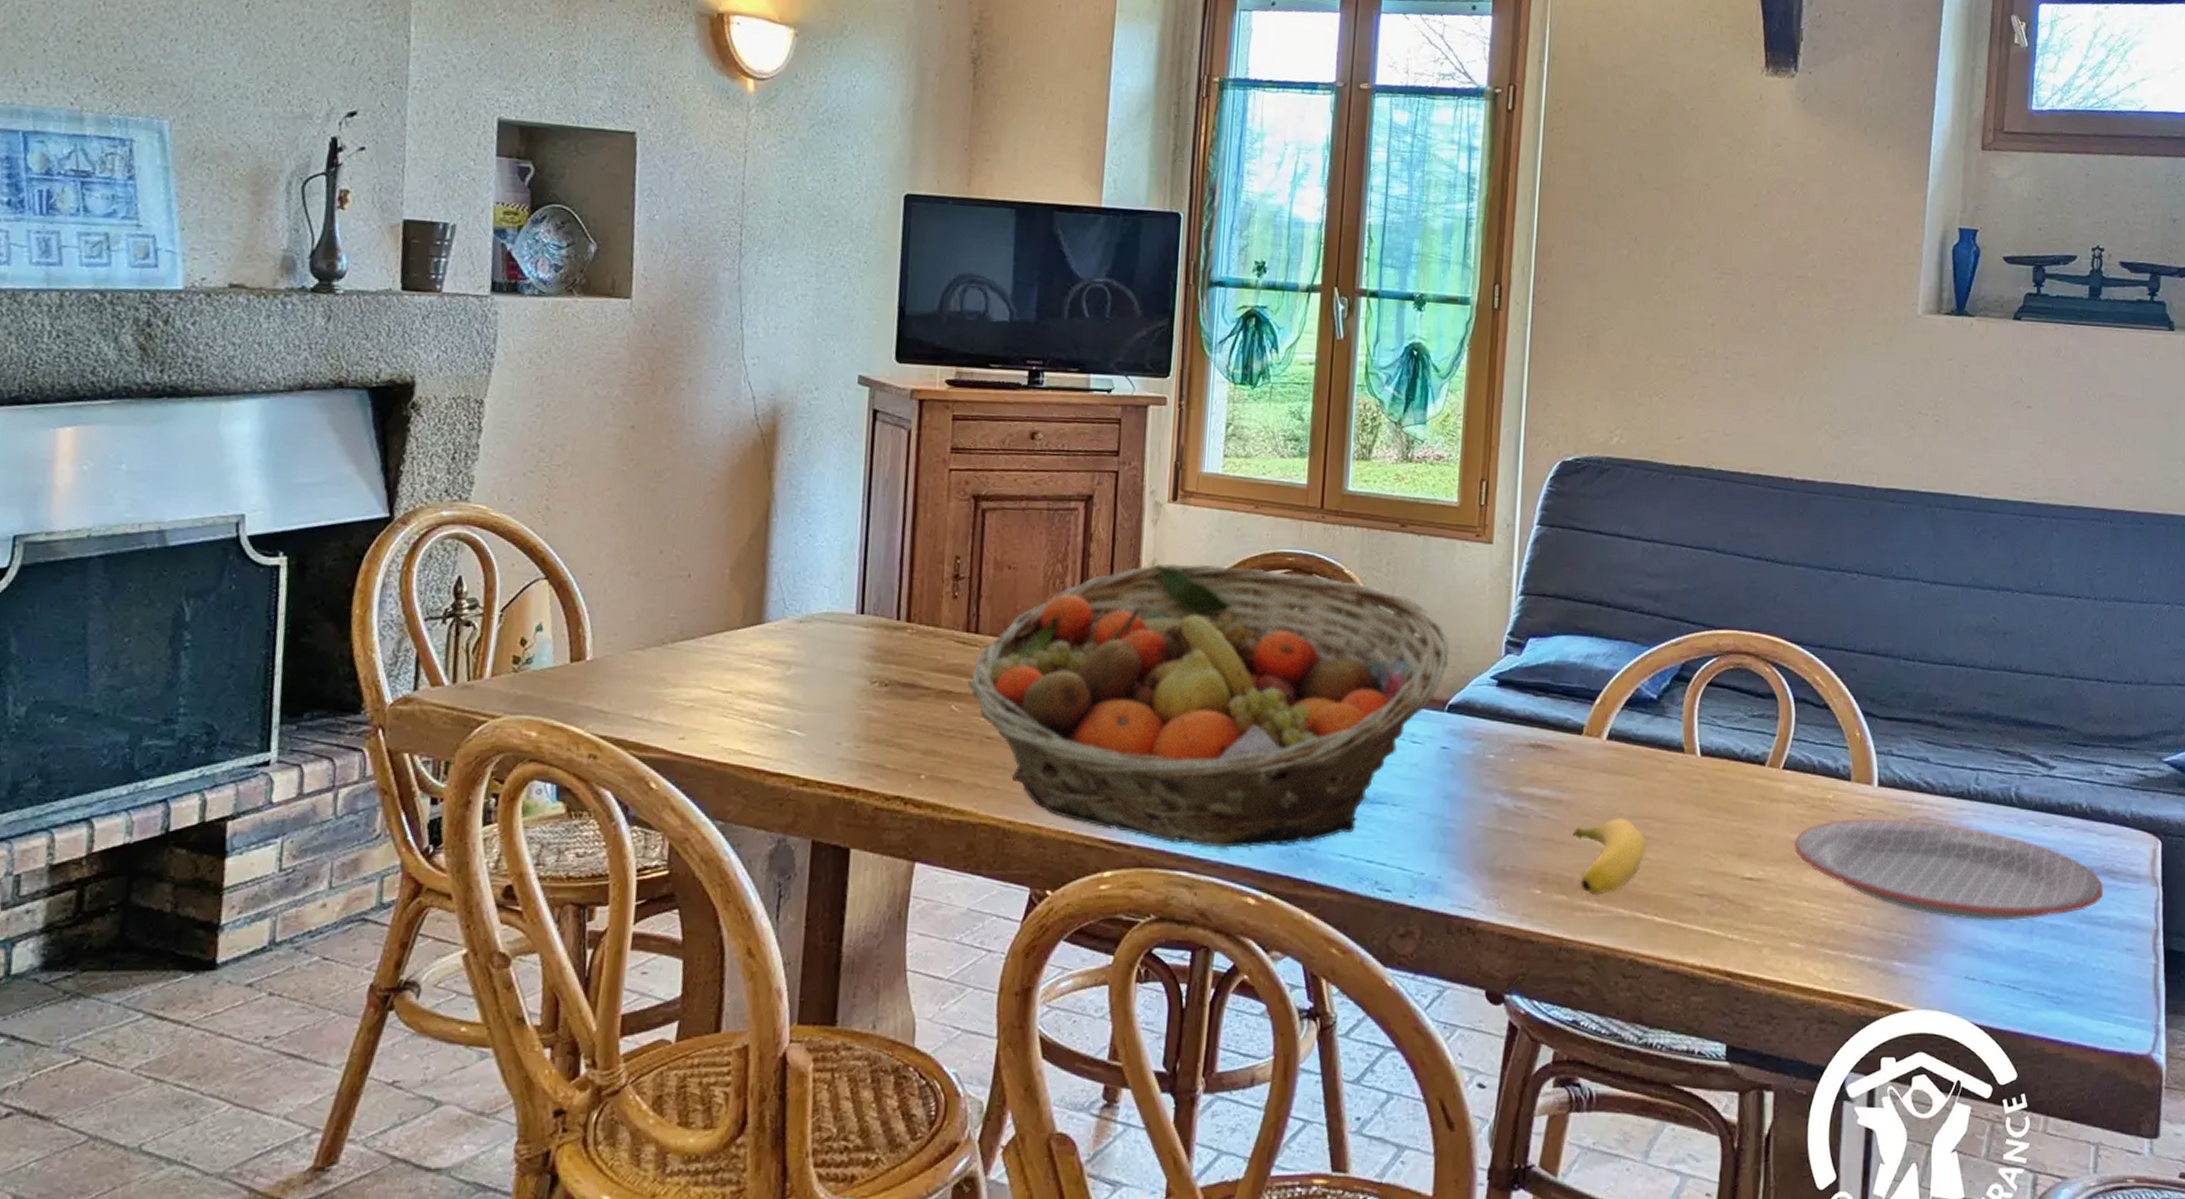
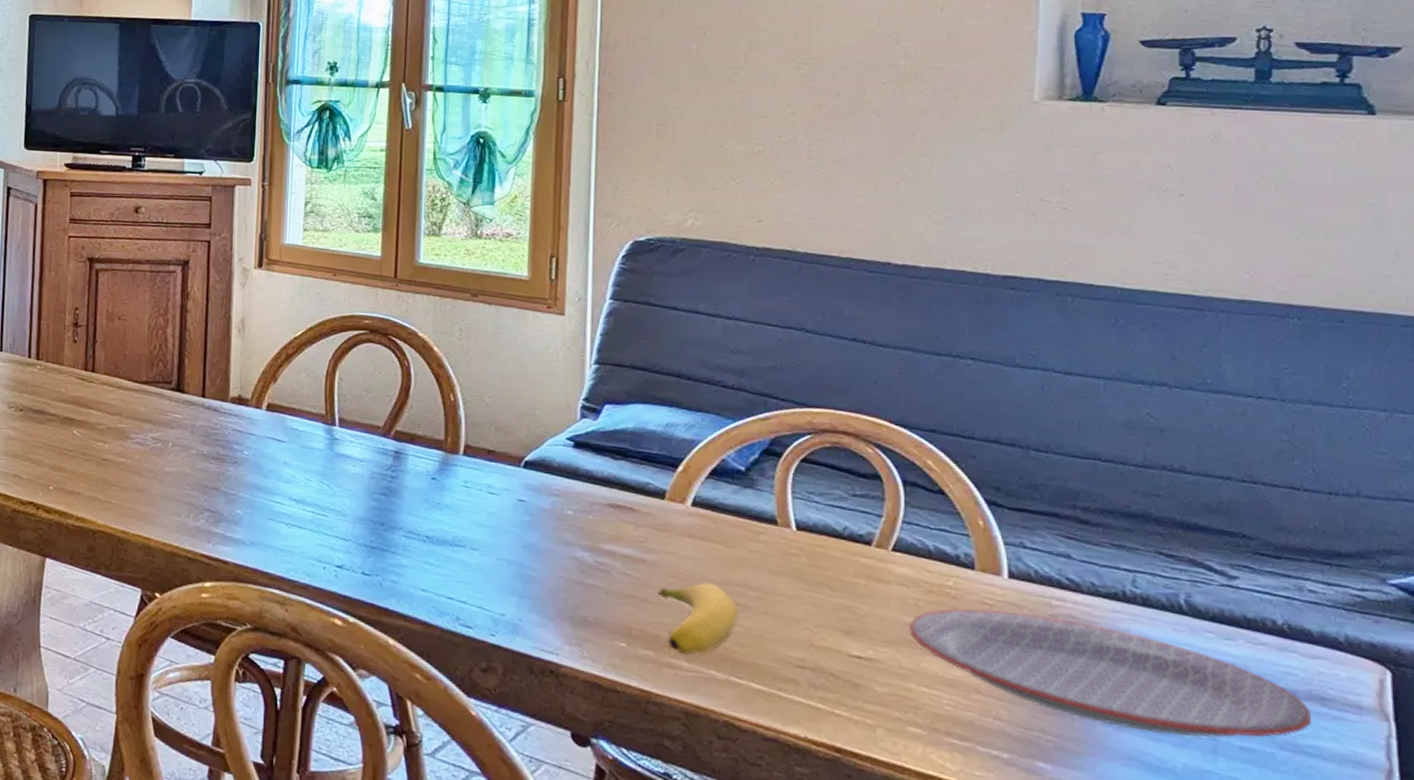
fruit basket: present [968,563,1450,848] -> none [87,321,524,575]

